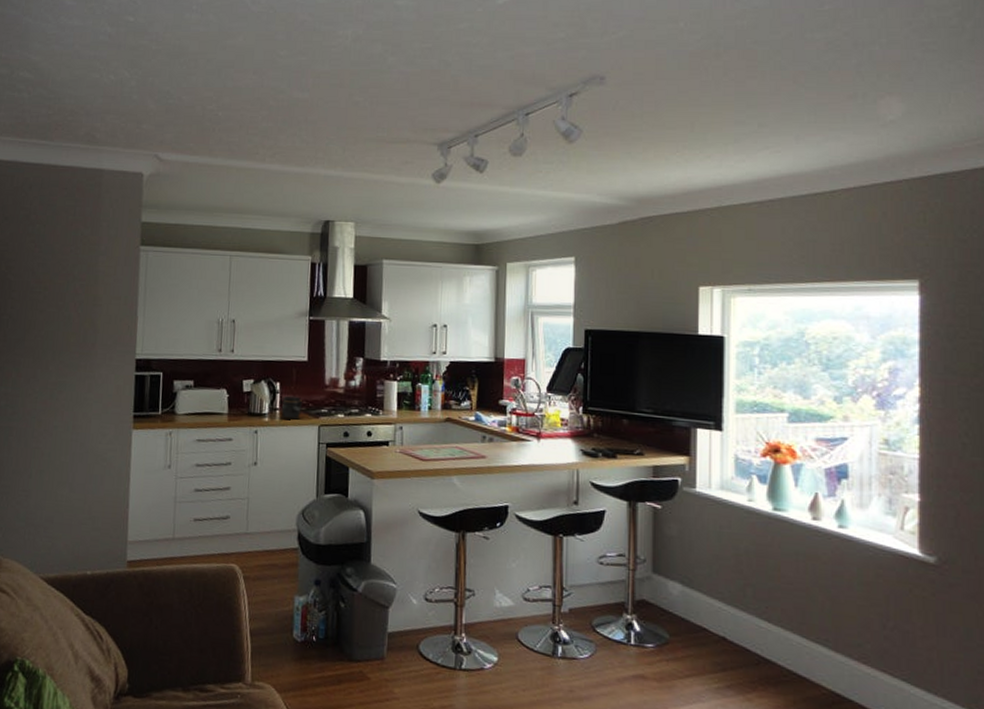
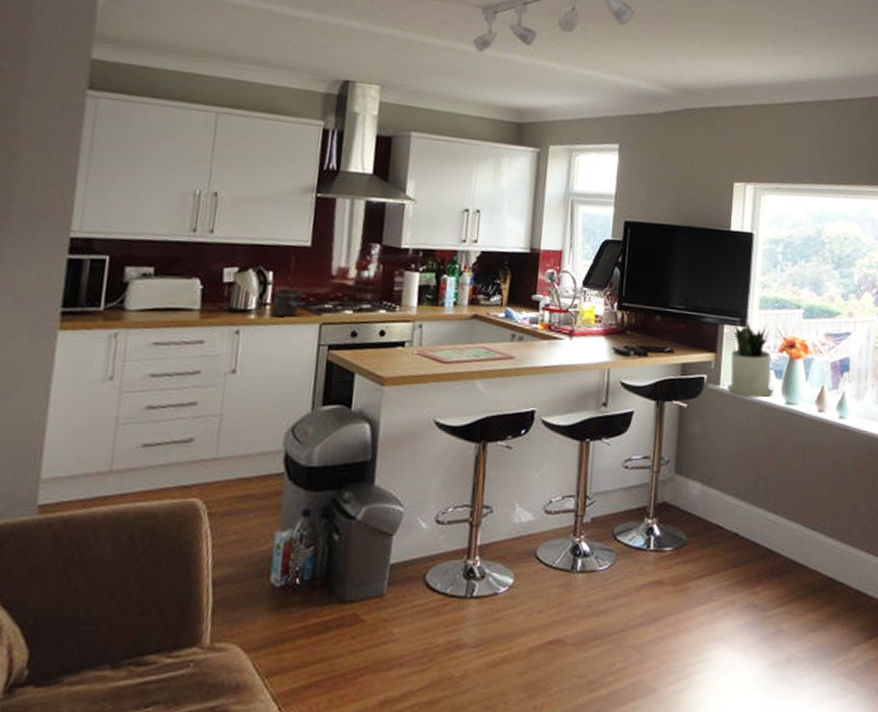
planter: none [704,425,759,503] -> present [727,321,775,399]

